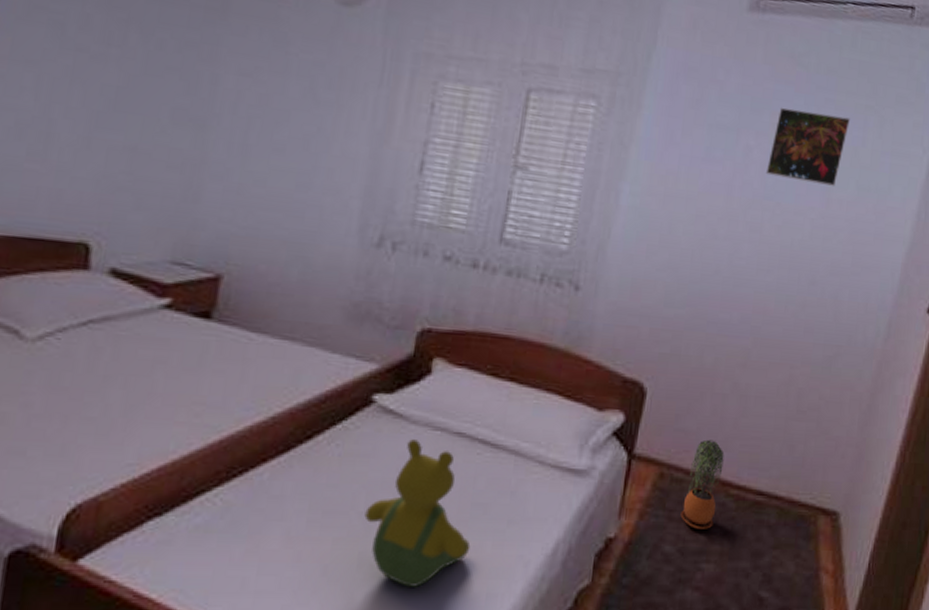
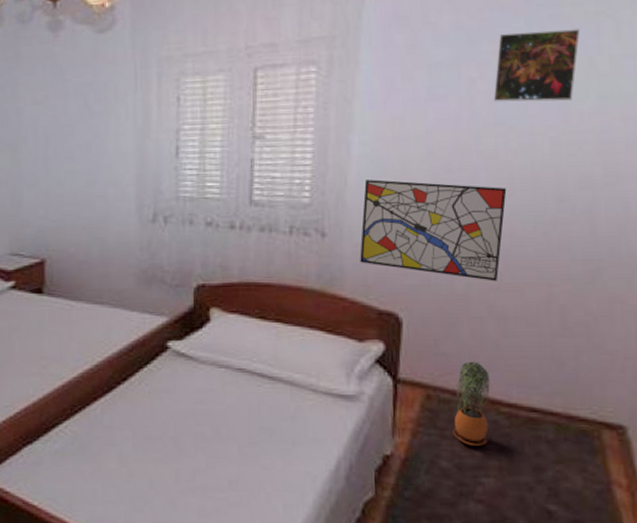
teddy bear: present [364,439,471,587] -> none [175,377,264,498]
wall art: none [612,234,766,358] -> present [360,179,507,281]

